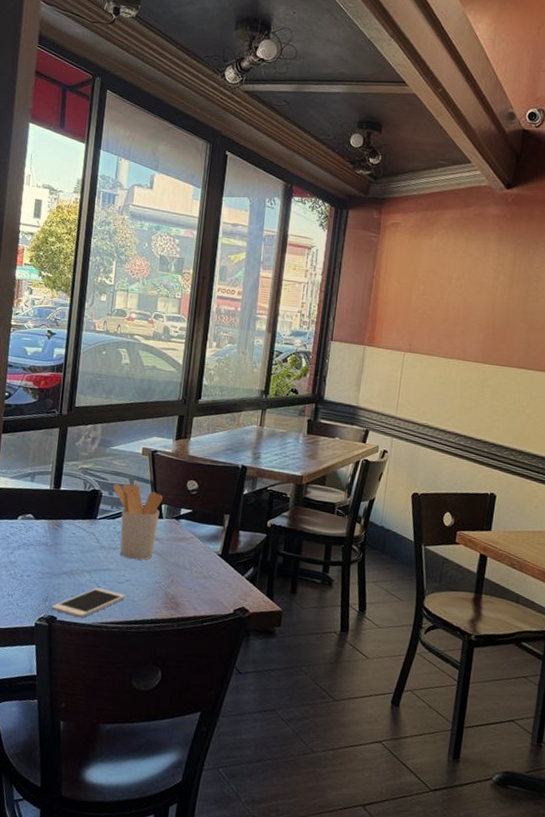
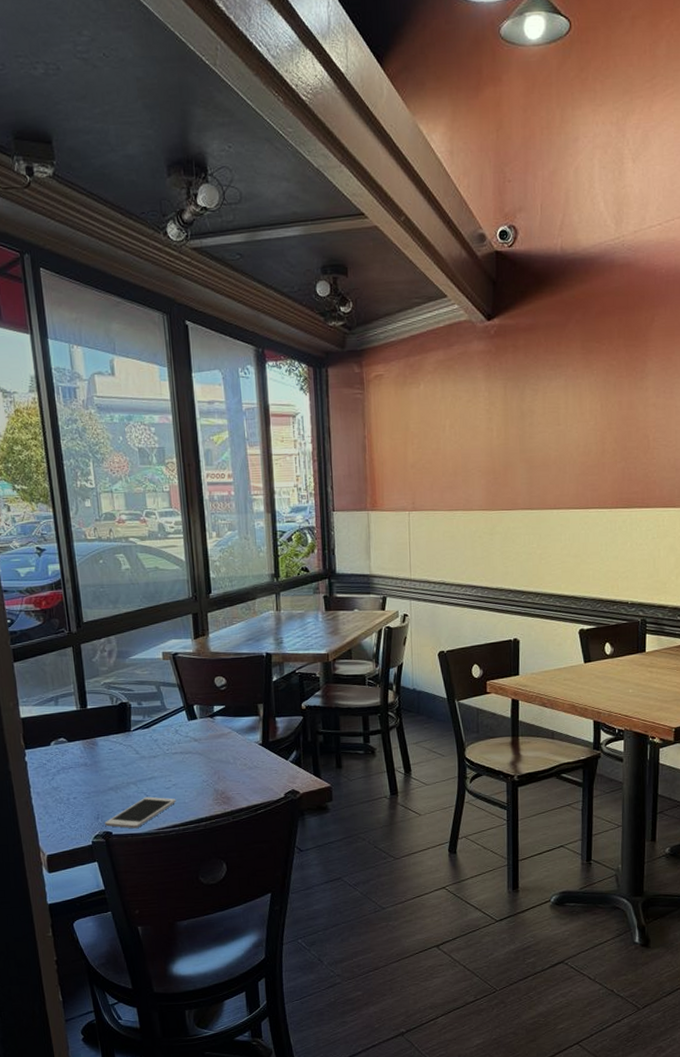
utensil holder: present [113,483,163,560] -> none [140,690,195,764]

